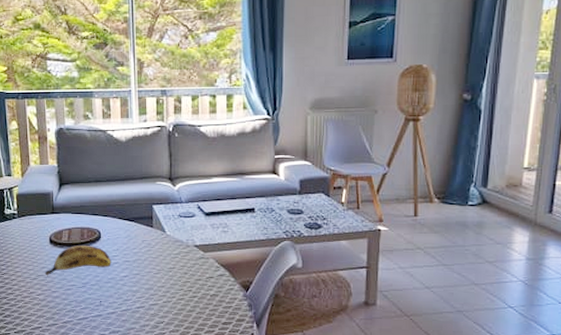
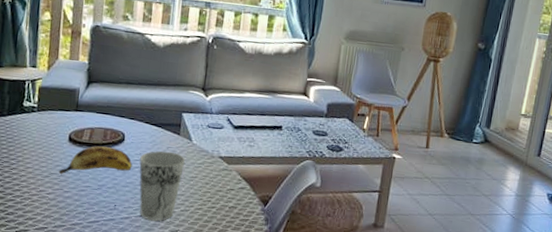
cup: none [118,244,161,315] -> present [139,150,185,222]

